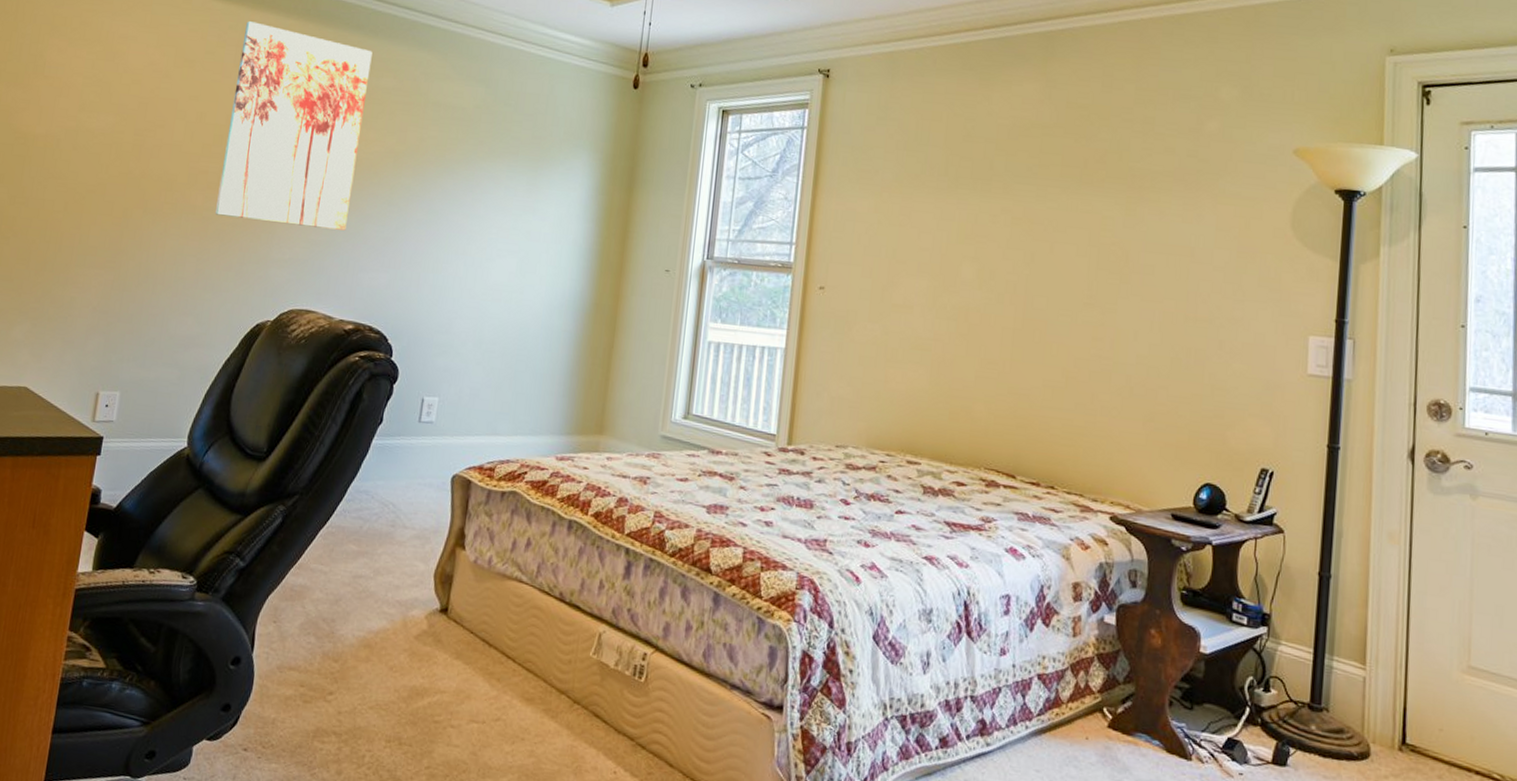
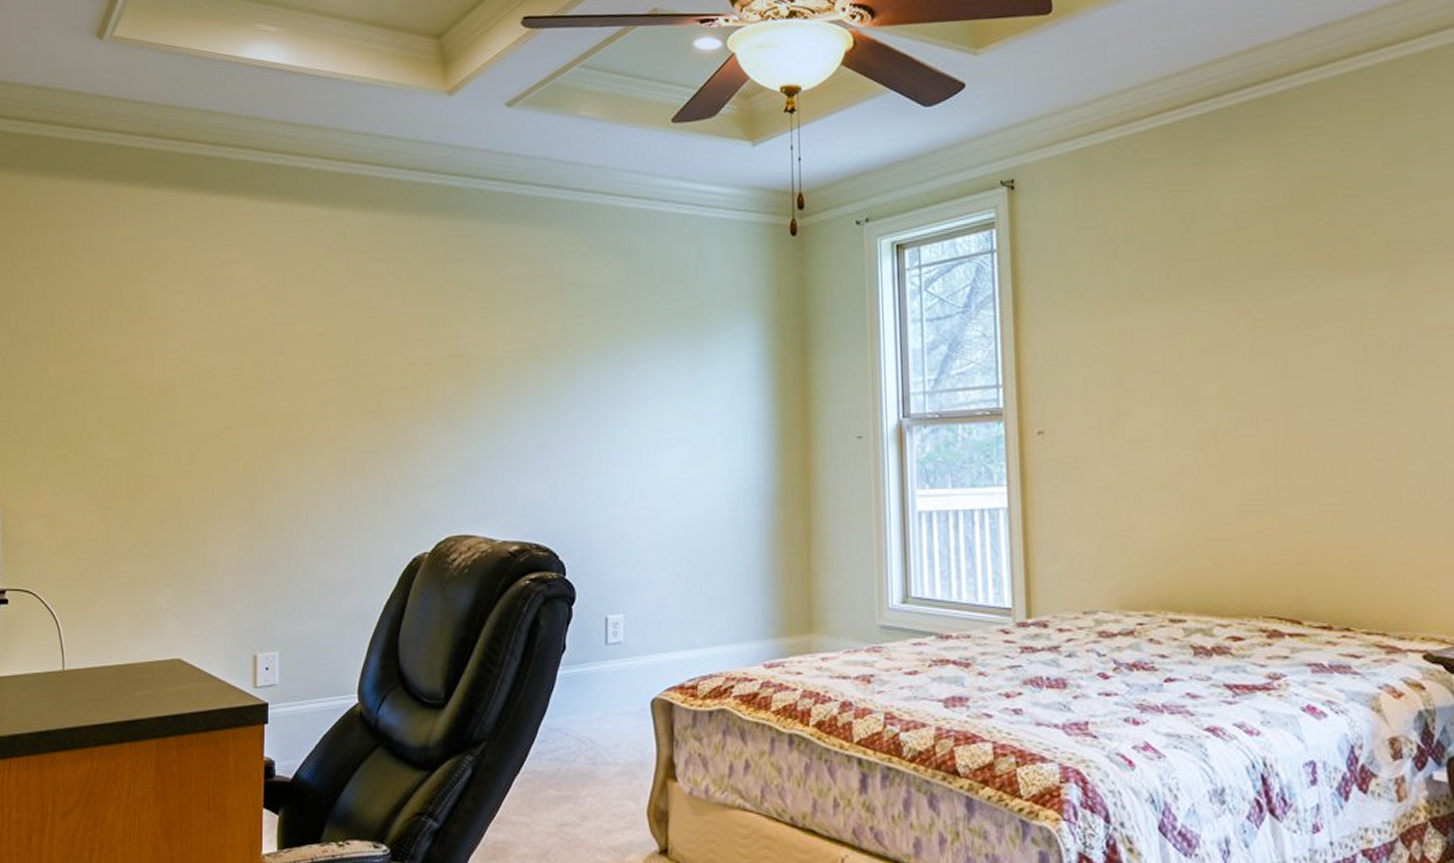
wall art: present [215,21,373,231] -> none [351,224,496,444]

